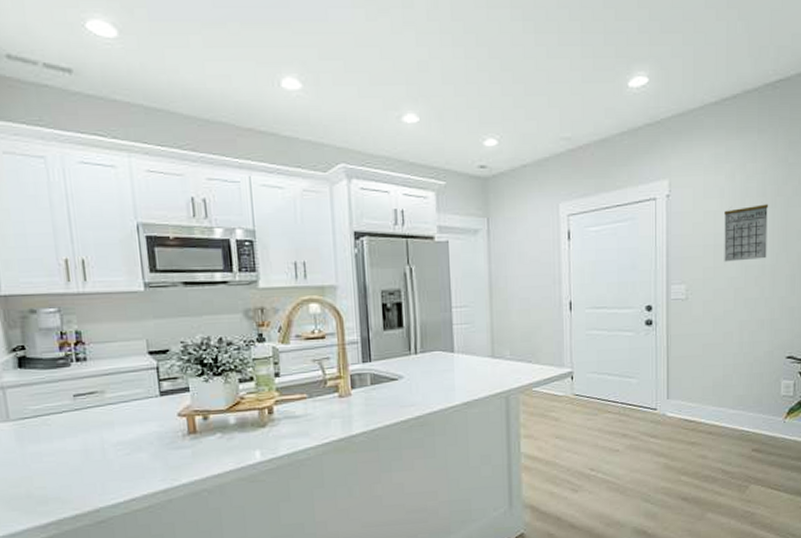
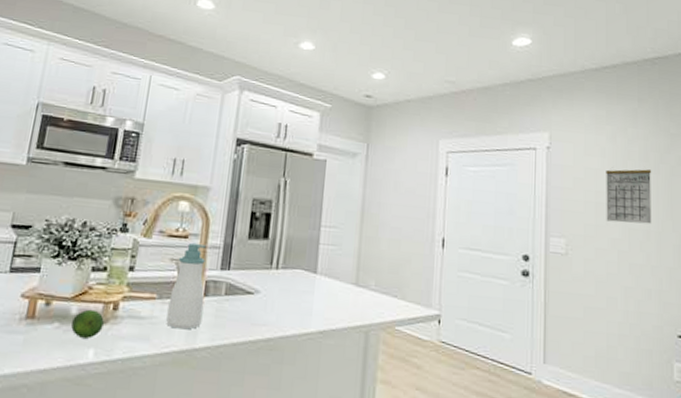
fruit: none [233,416,263,443] -> present [71,309,104,339]
soap bottle: none [319,341,354,421] -> present [166,242,207,330]

